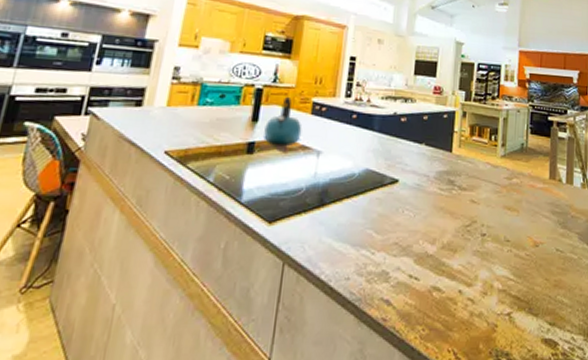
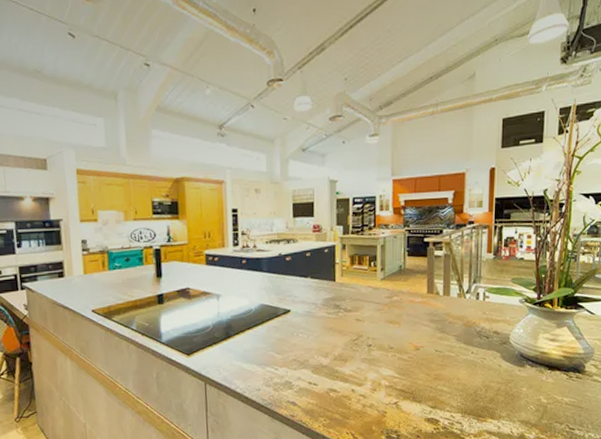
kettle: present [264,96,302,147] -> none [168,252,201,296]

